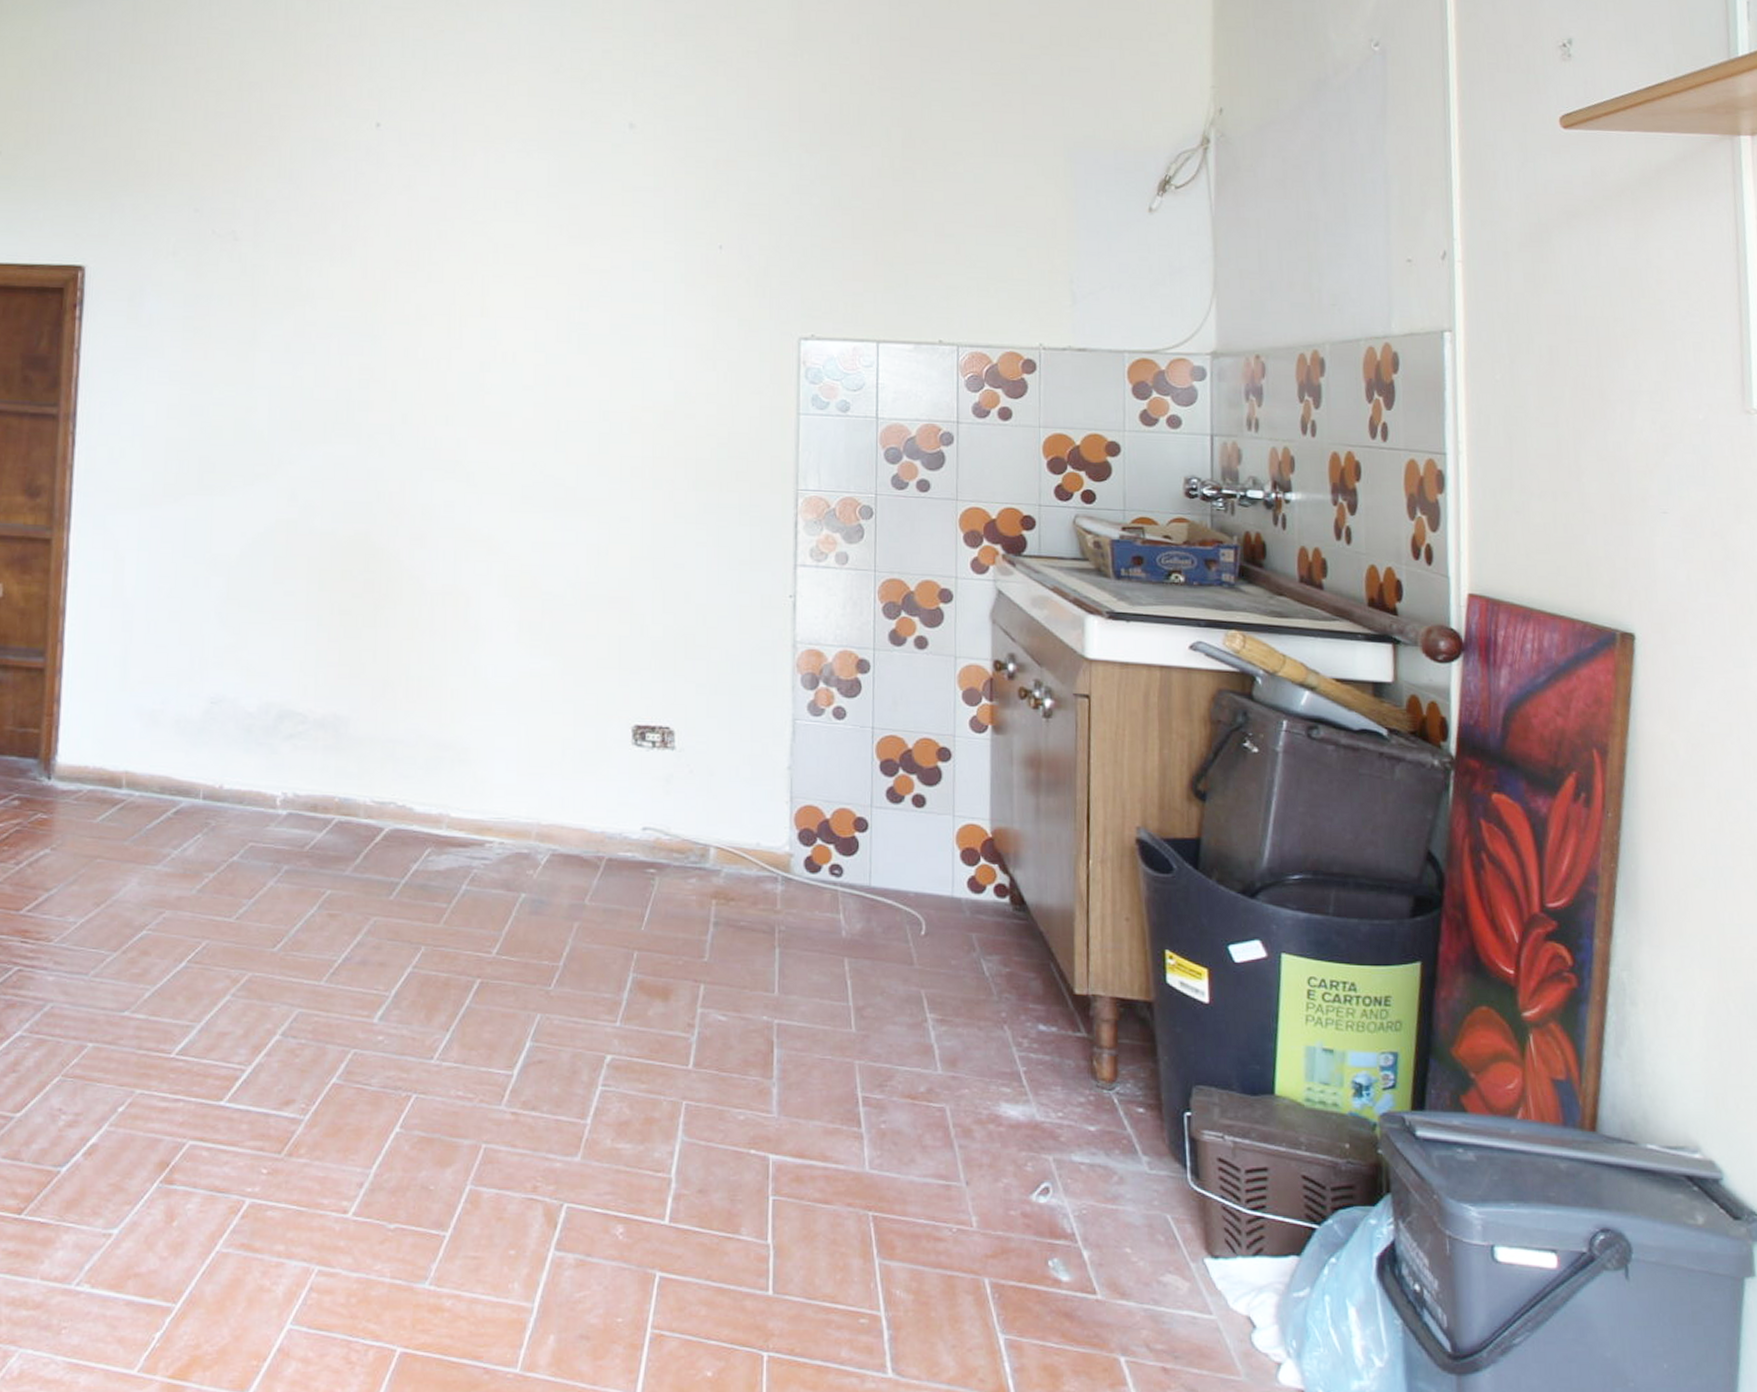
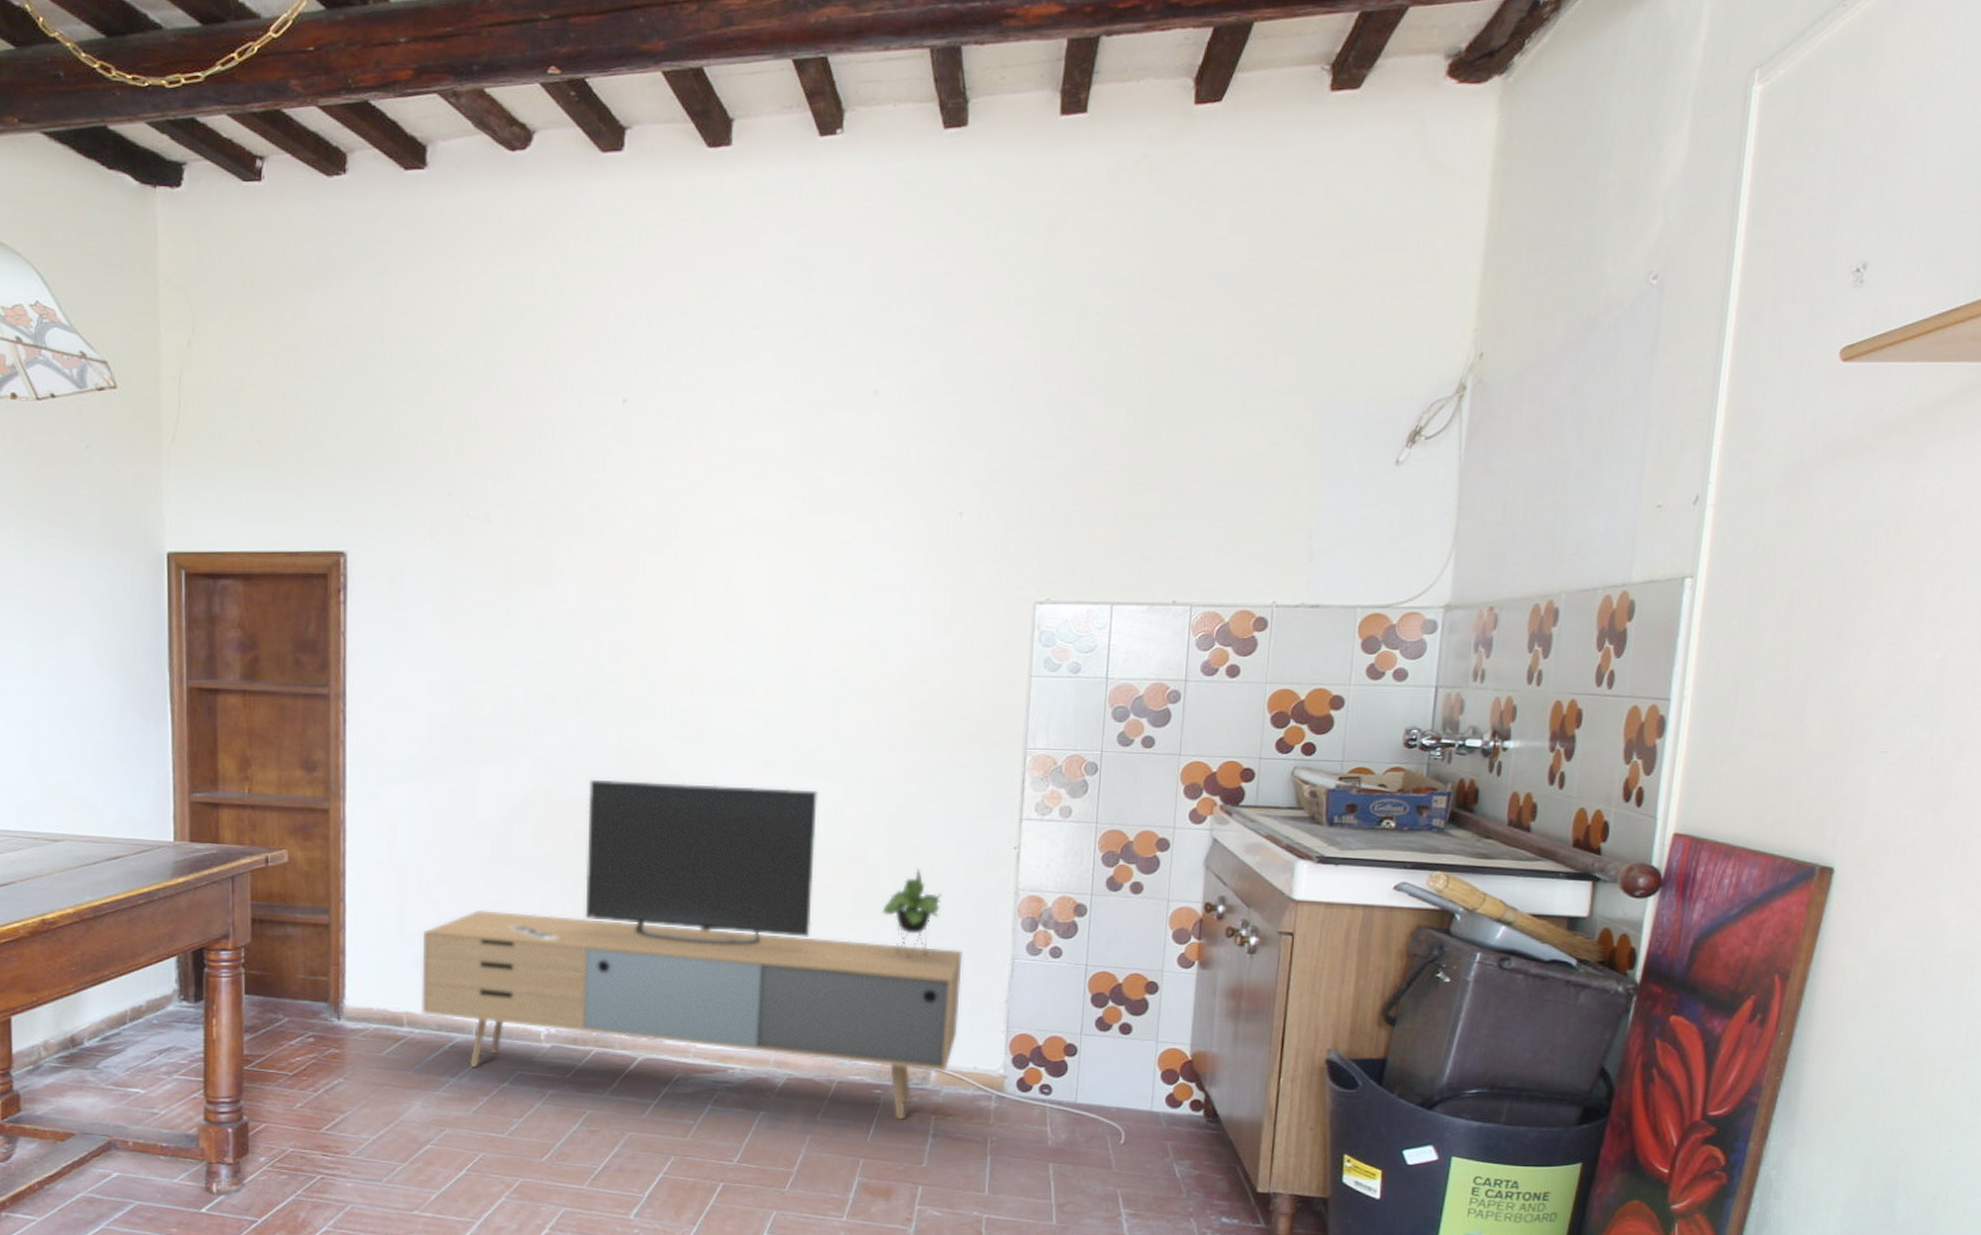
media console: none [143,512,740,905] -> present [422,779,963,1120]

